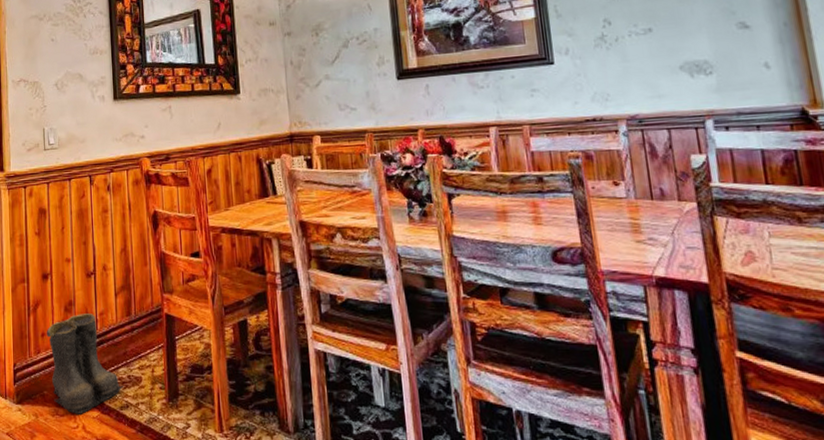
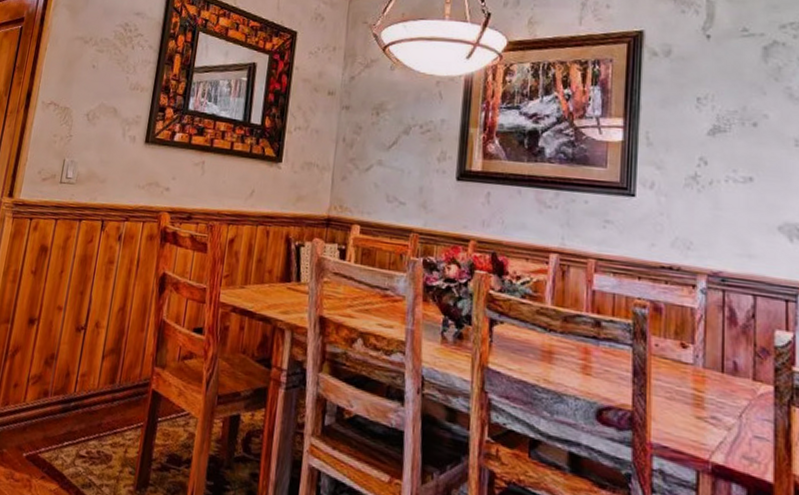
boots: present [46,313,124,414] -> none [11,370,91,484]

